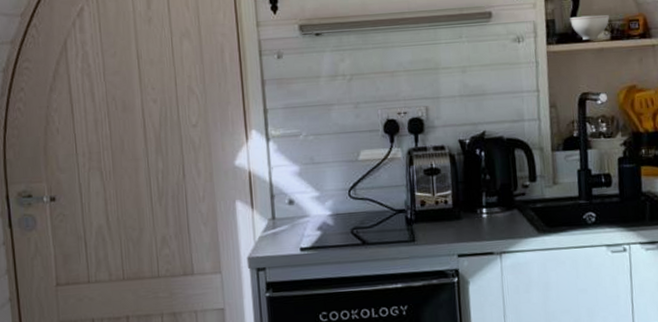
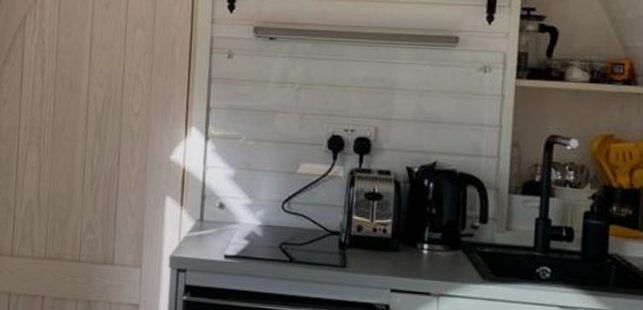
bowl: present [570,15,609,41] -> none [545,52,590,80]

